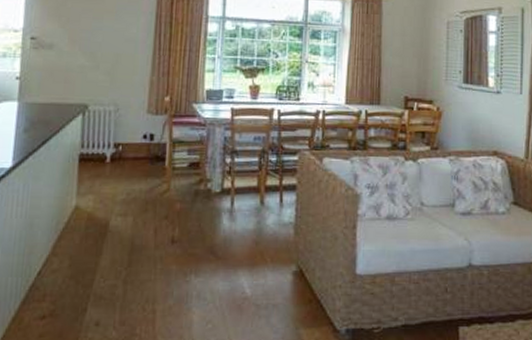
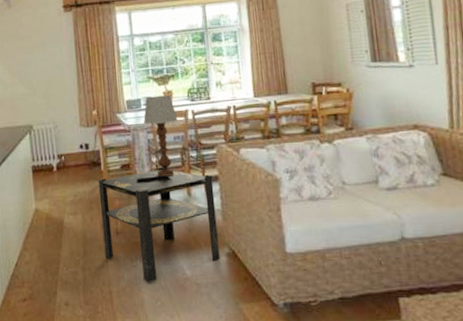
side table: none [154,169,290,301] -> present [98,167,220,282]
table lamp: none [222,89,261,181] -> present [143,95,178,177]

